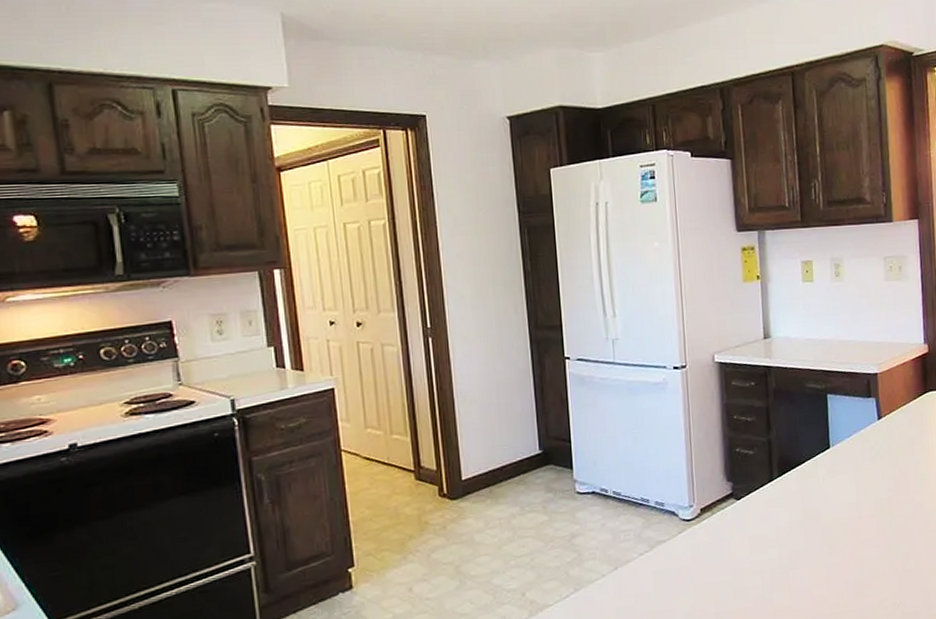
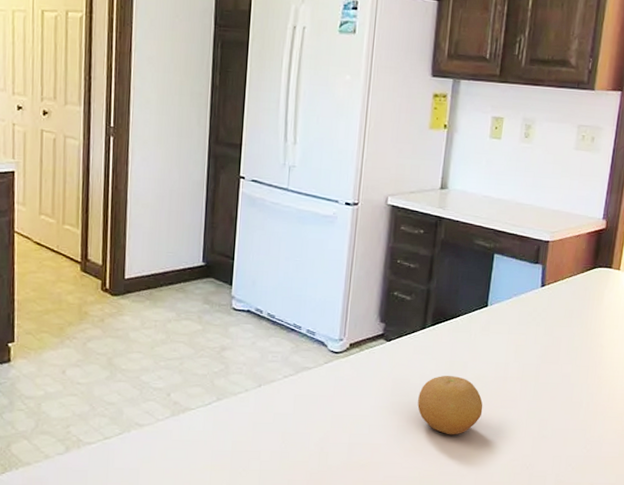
fruit: none [777,523,844,586] -> present [417,376,483,435]

